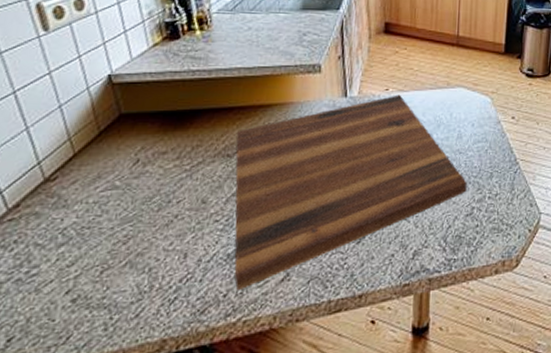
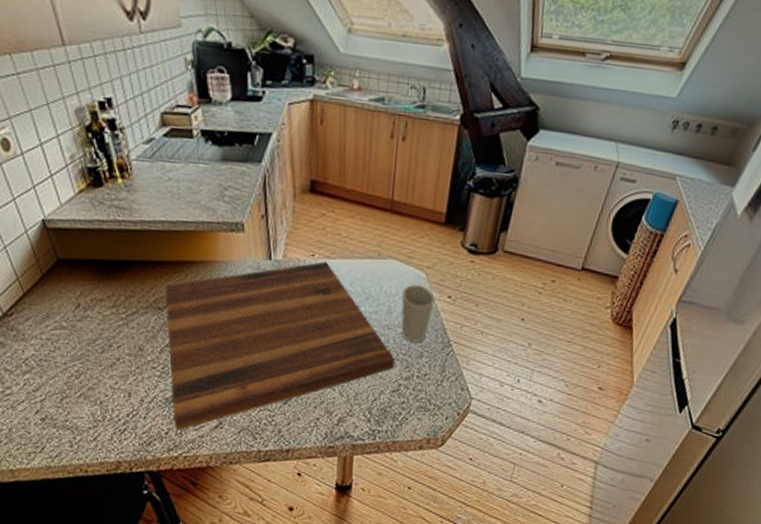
cup: none [471,109,500,164] -> present [401,284,435,343]

